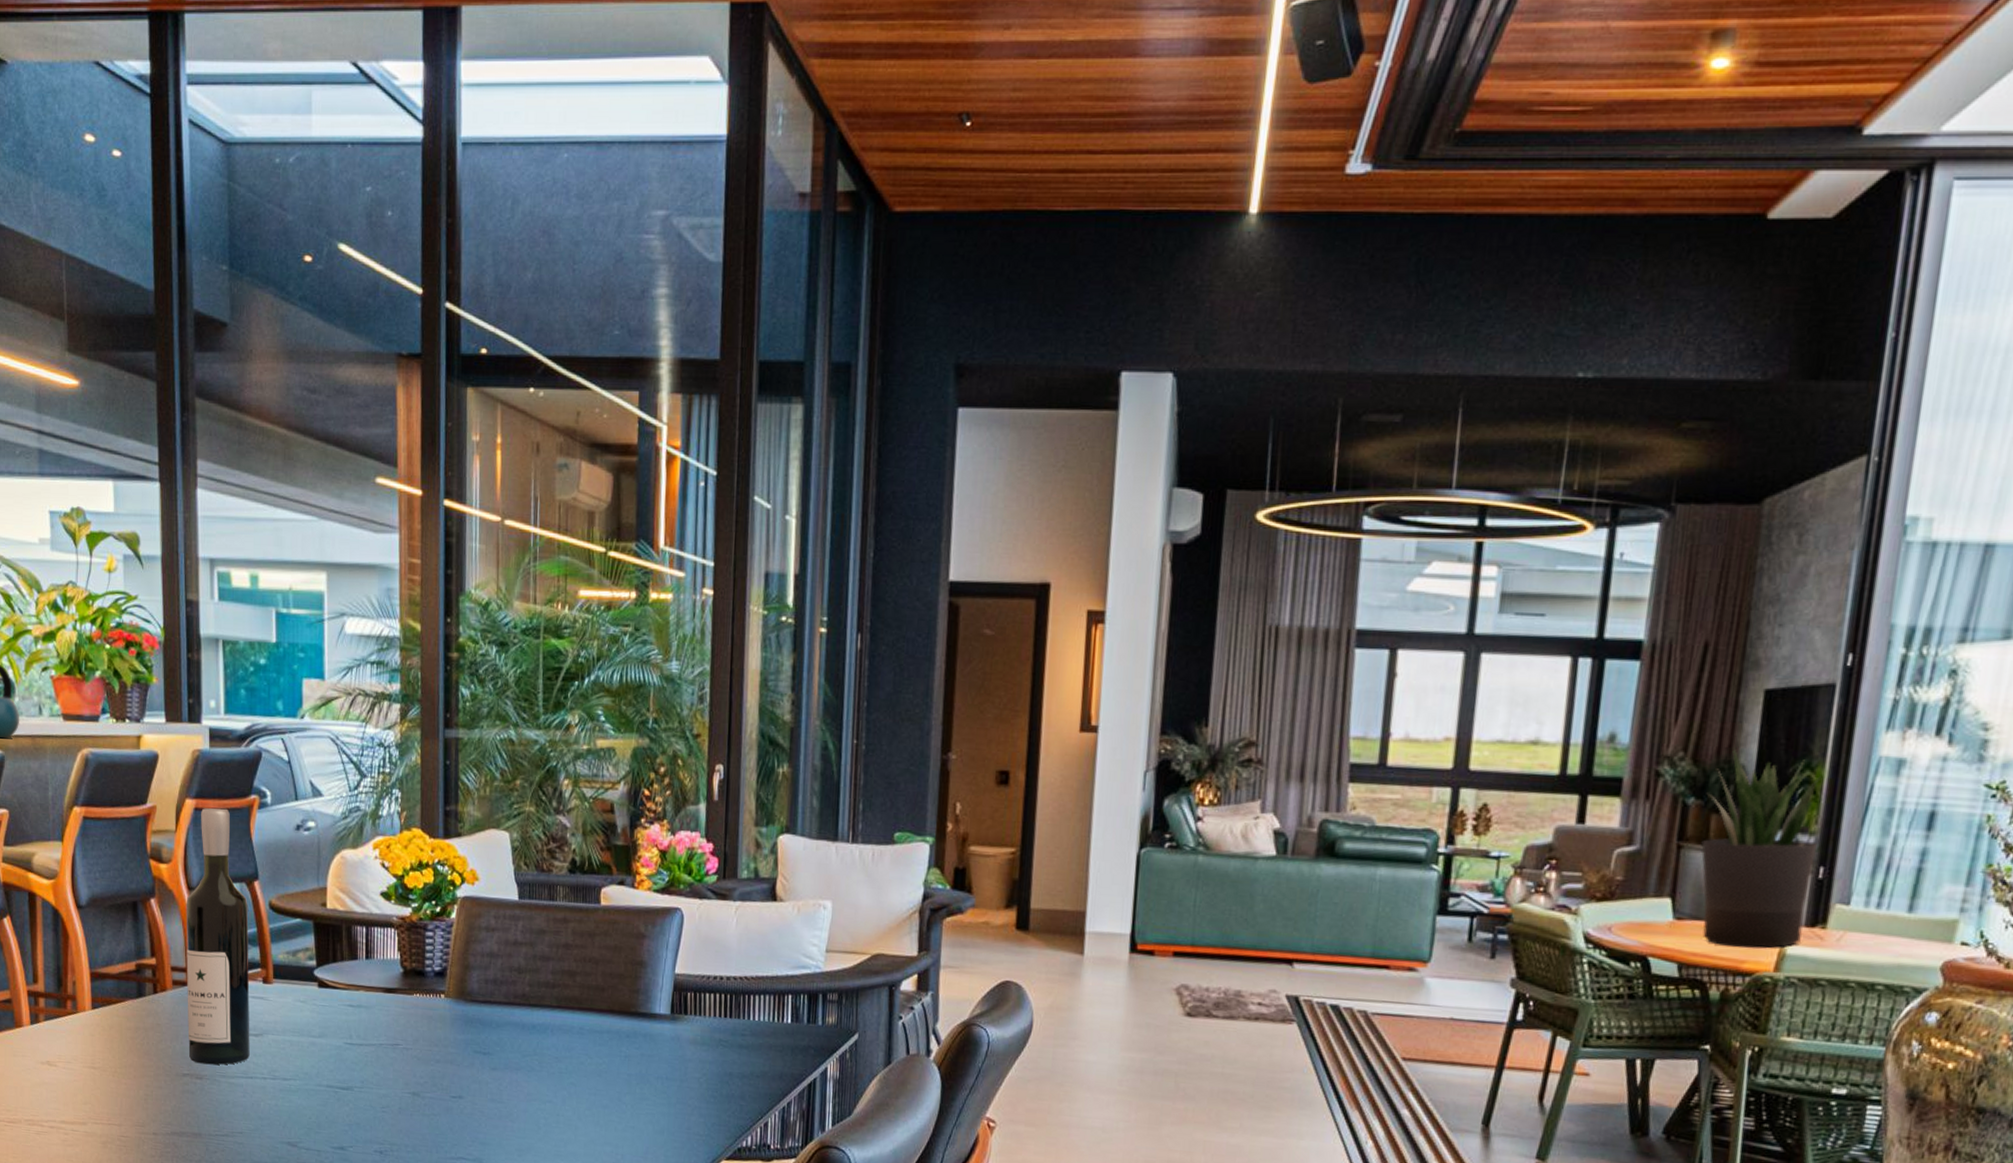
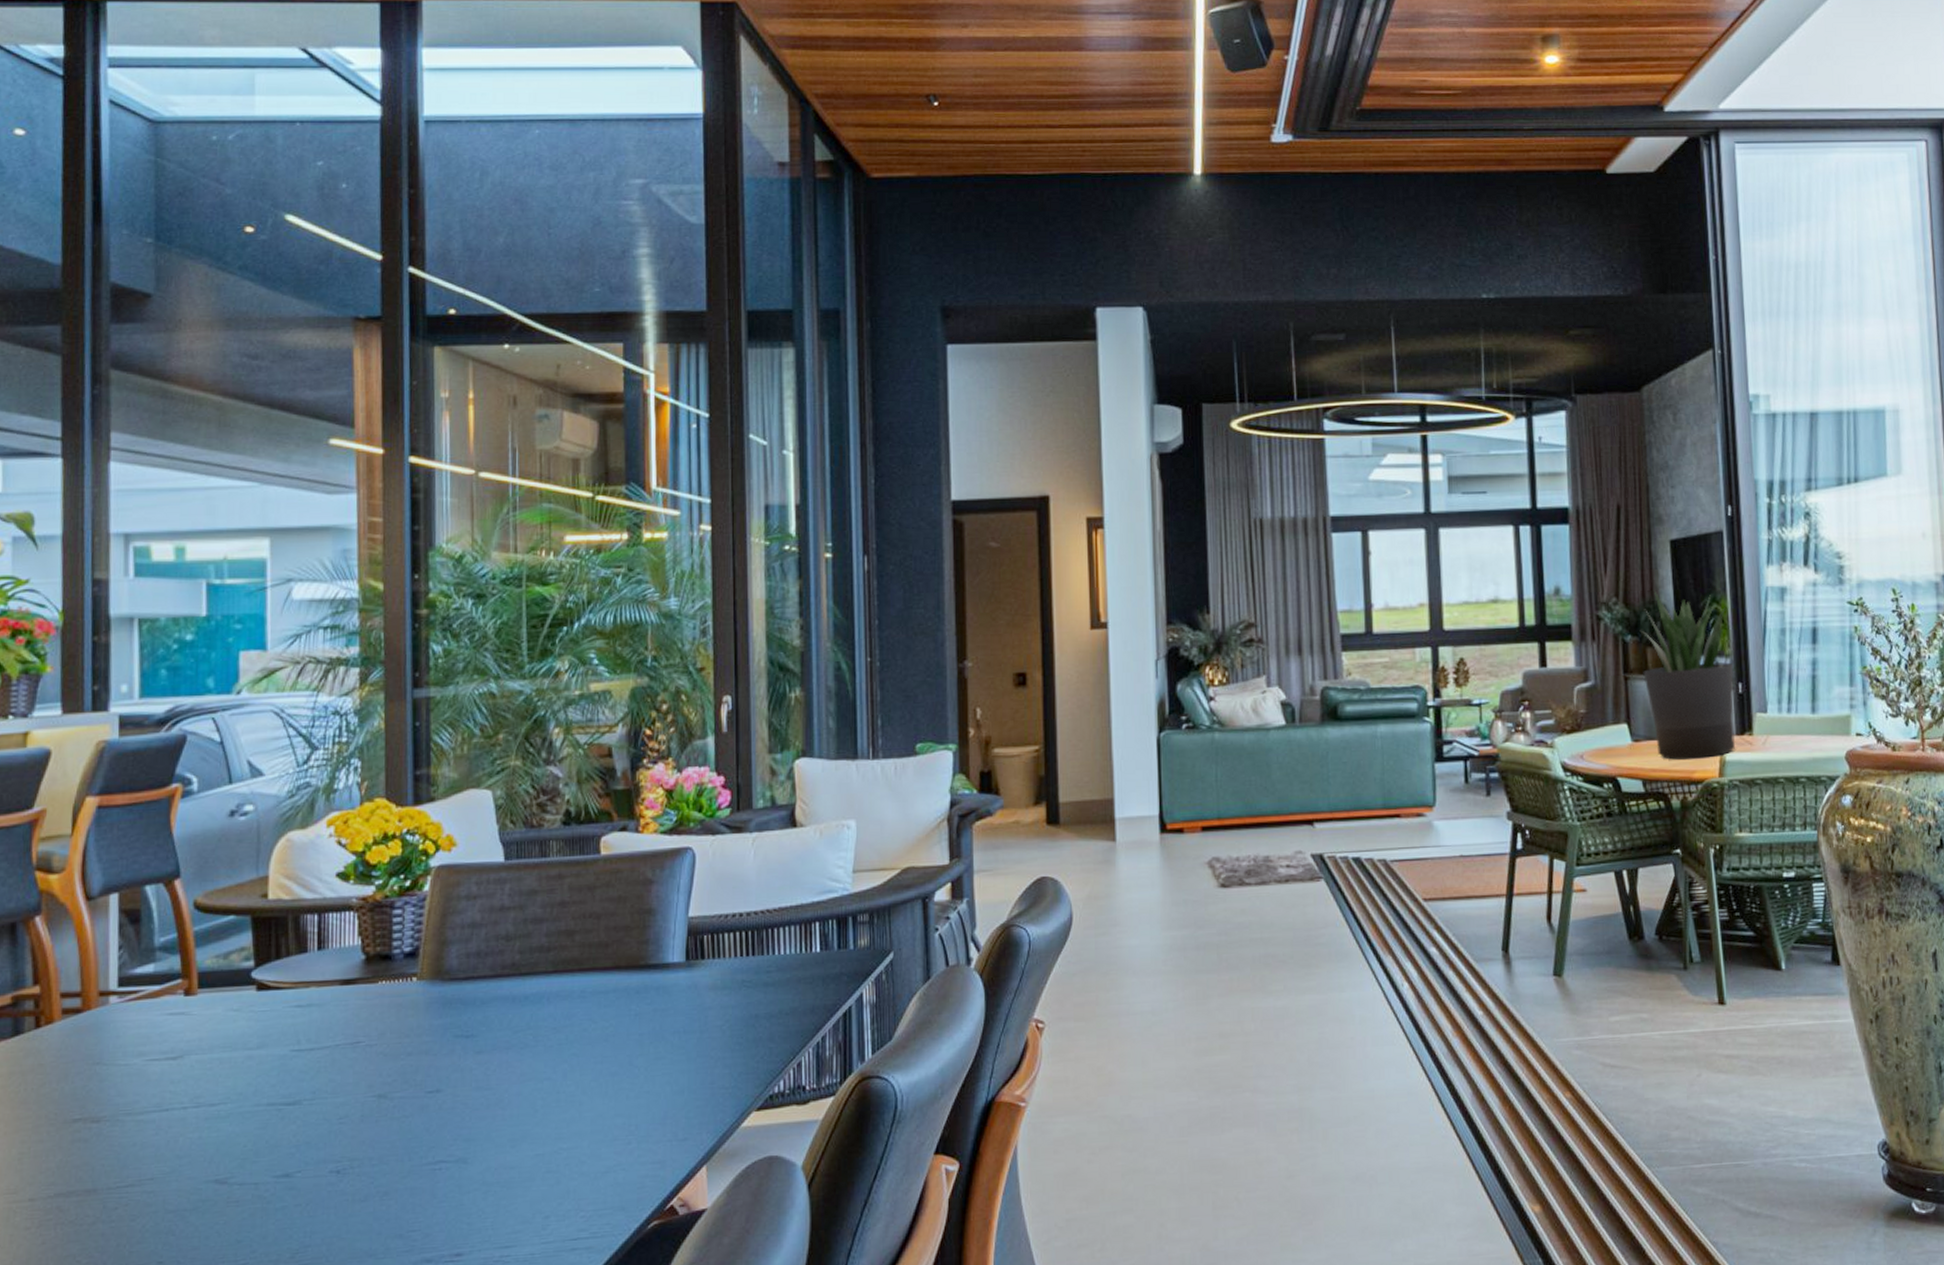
bottle: present [186,807,250,1065] -> none [81,802,167,1104]

